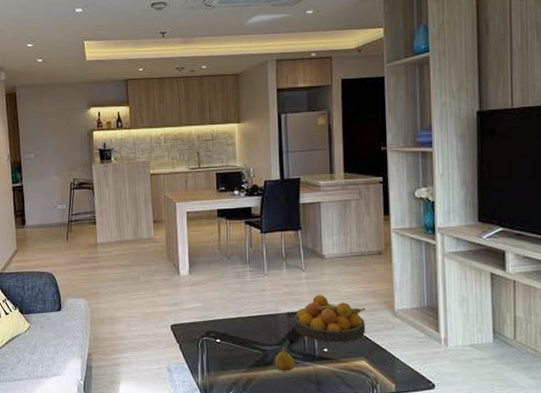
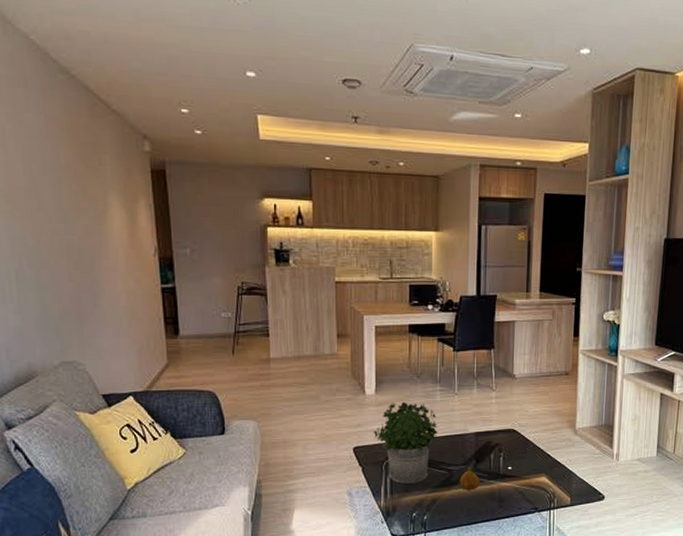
potted plant: none [188,282,250,362] -> present [373,401,438,484]
fruit bowl: present [294,295,366,343] -> none [481,414,550,461]

